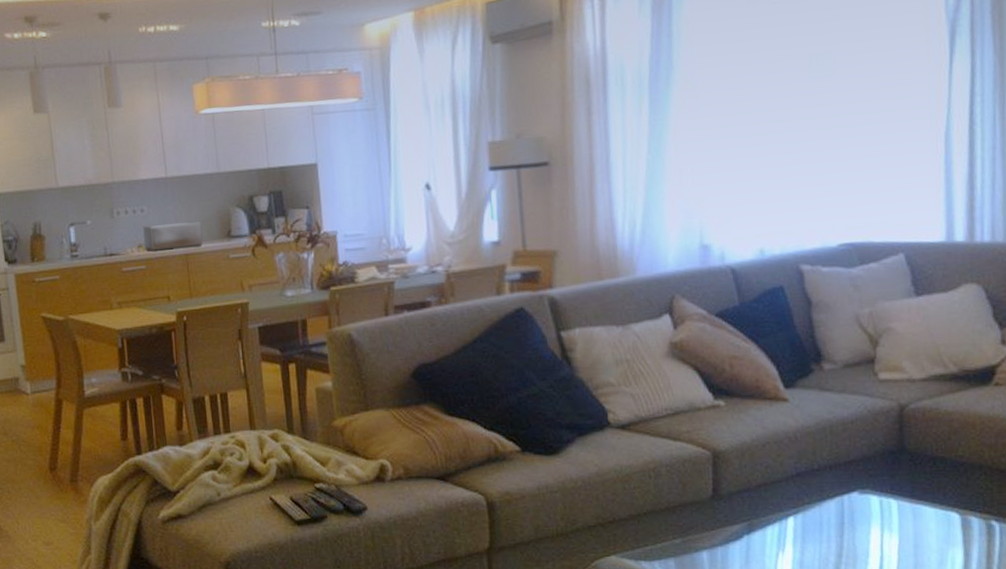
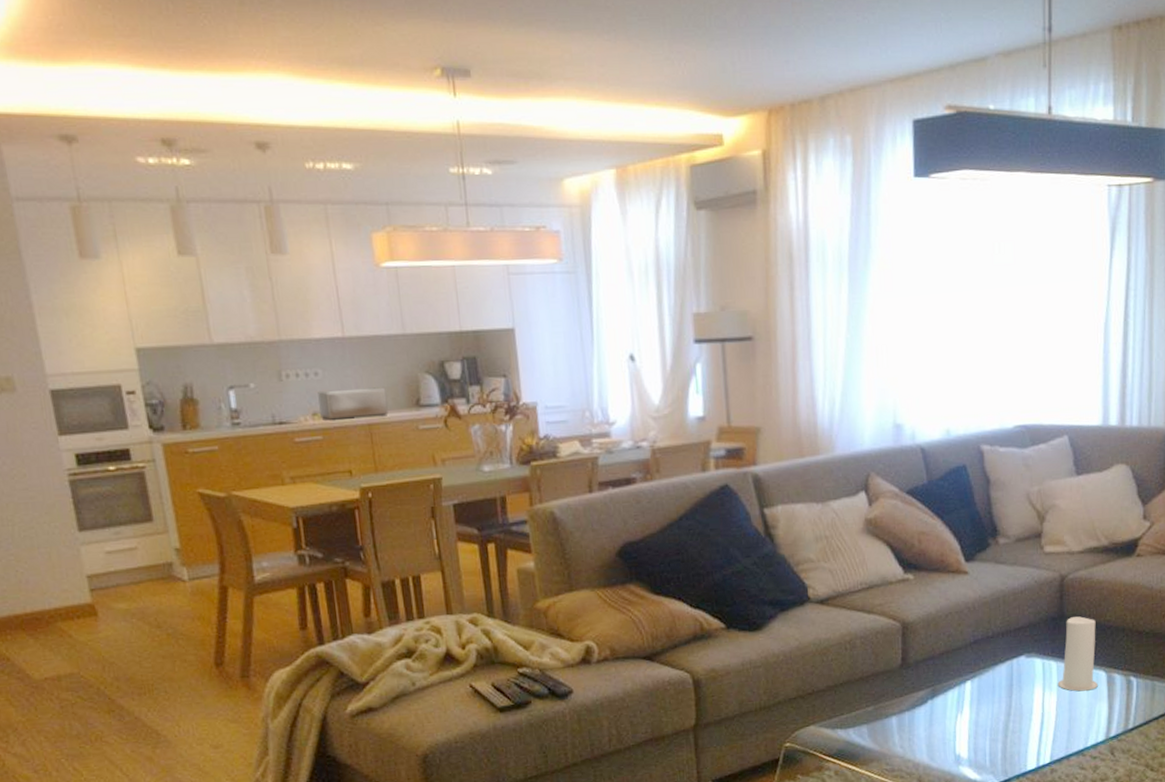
candle: none [899,451,950,535] -> present [1057,616,1098,692]

